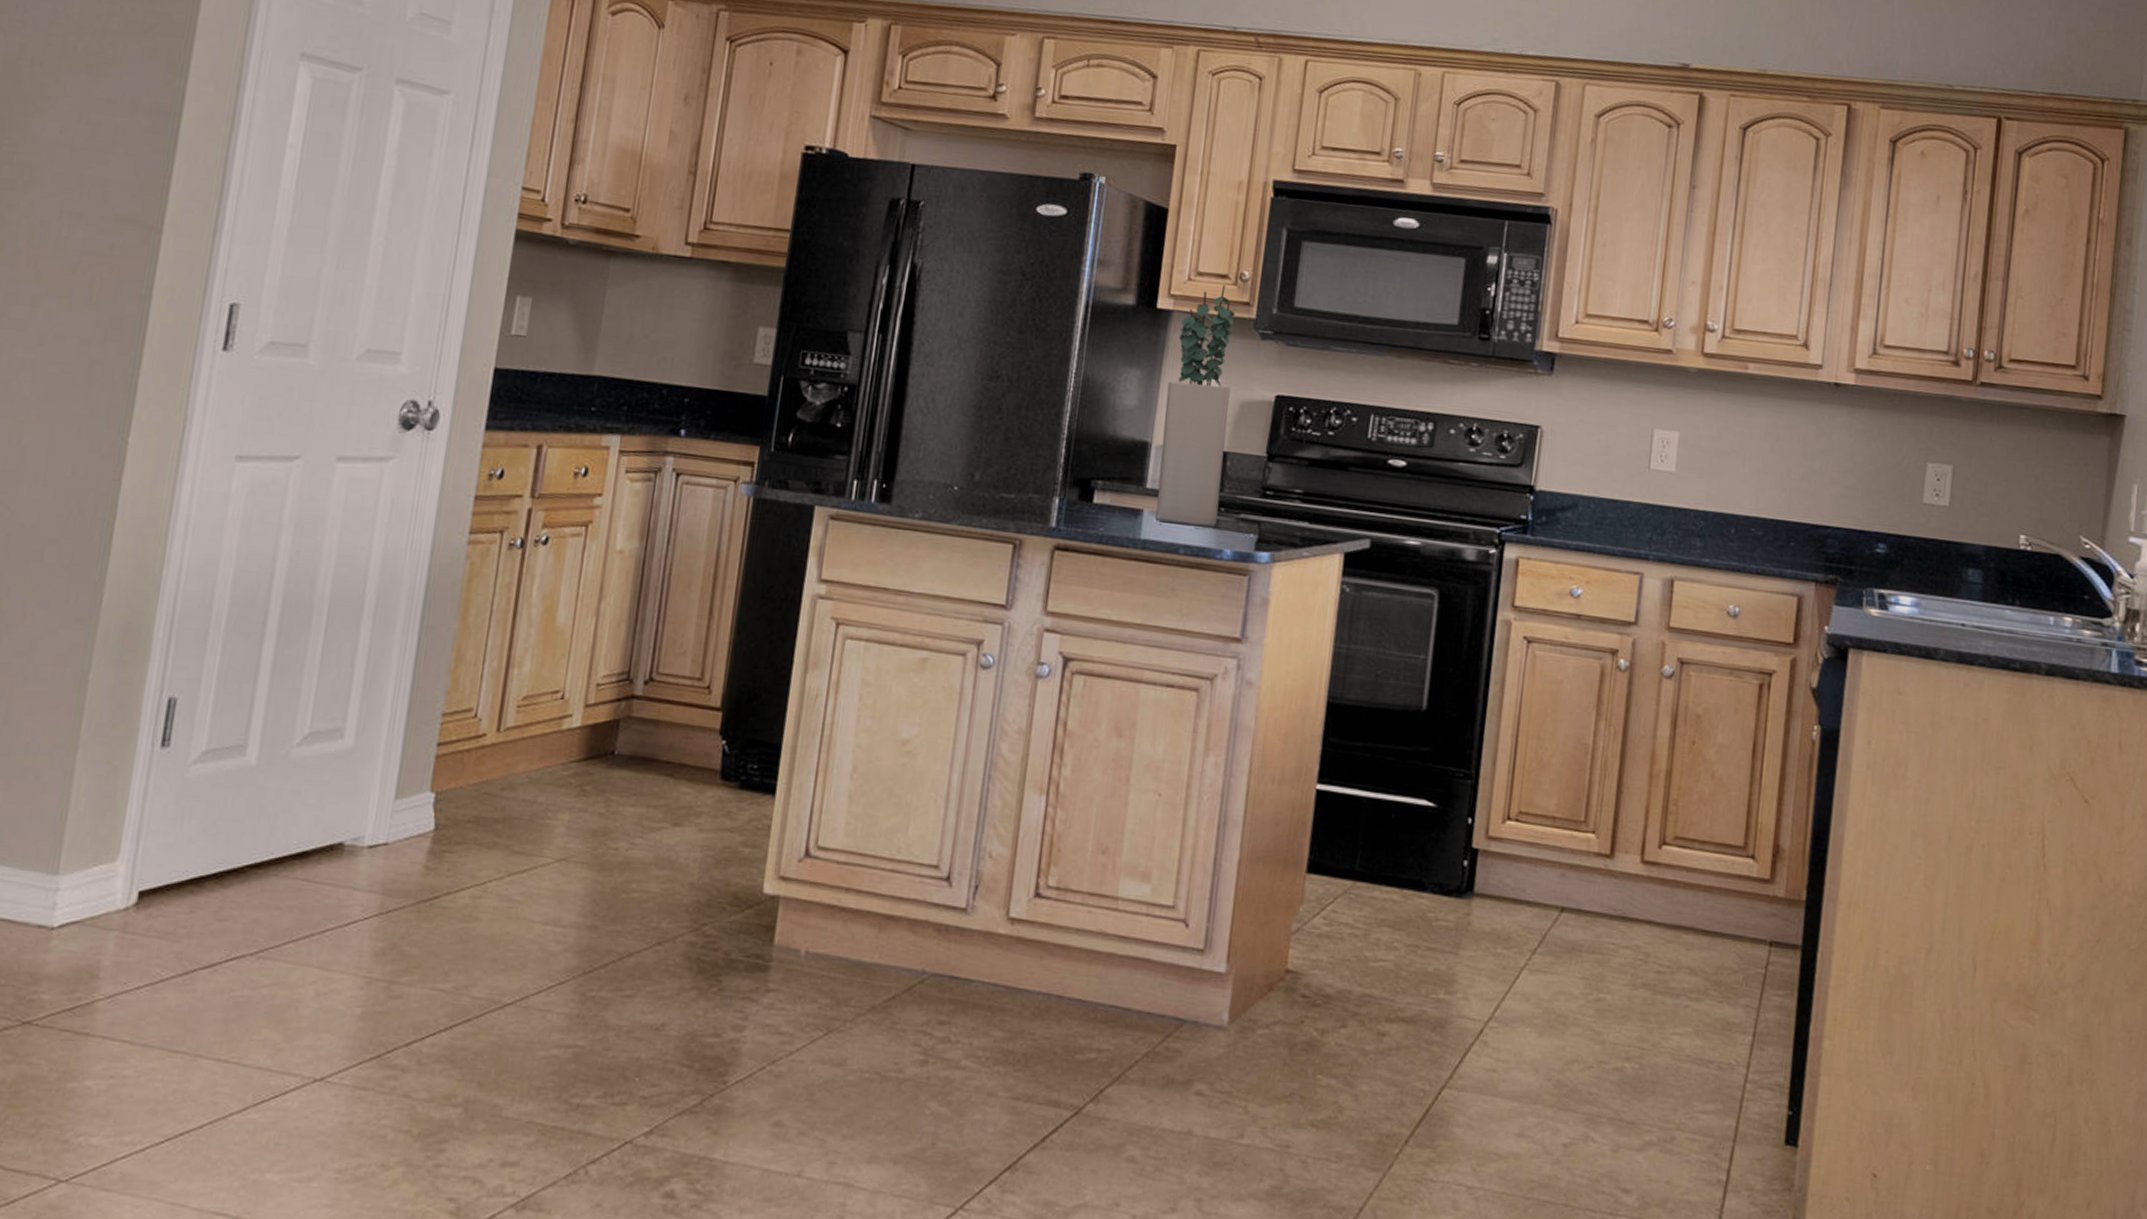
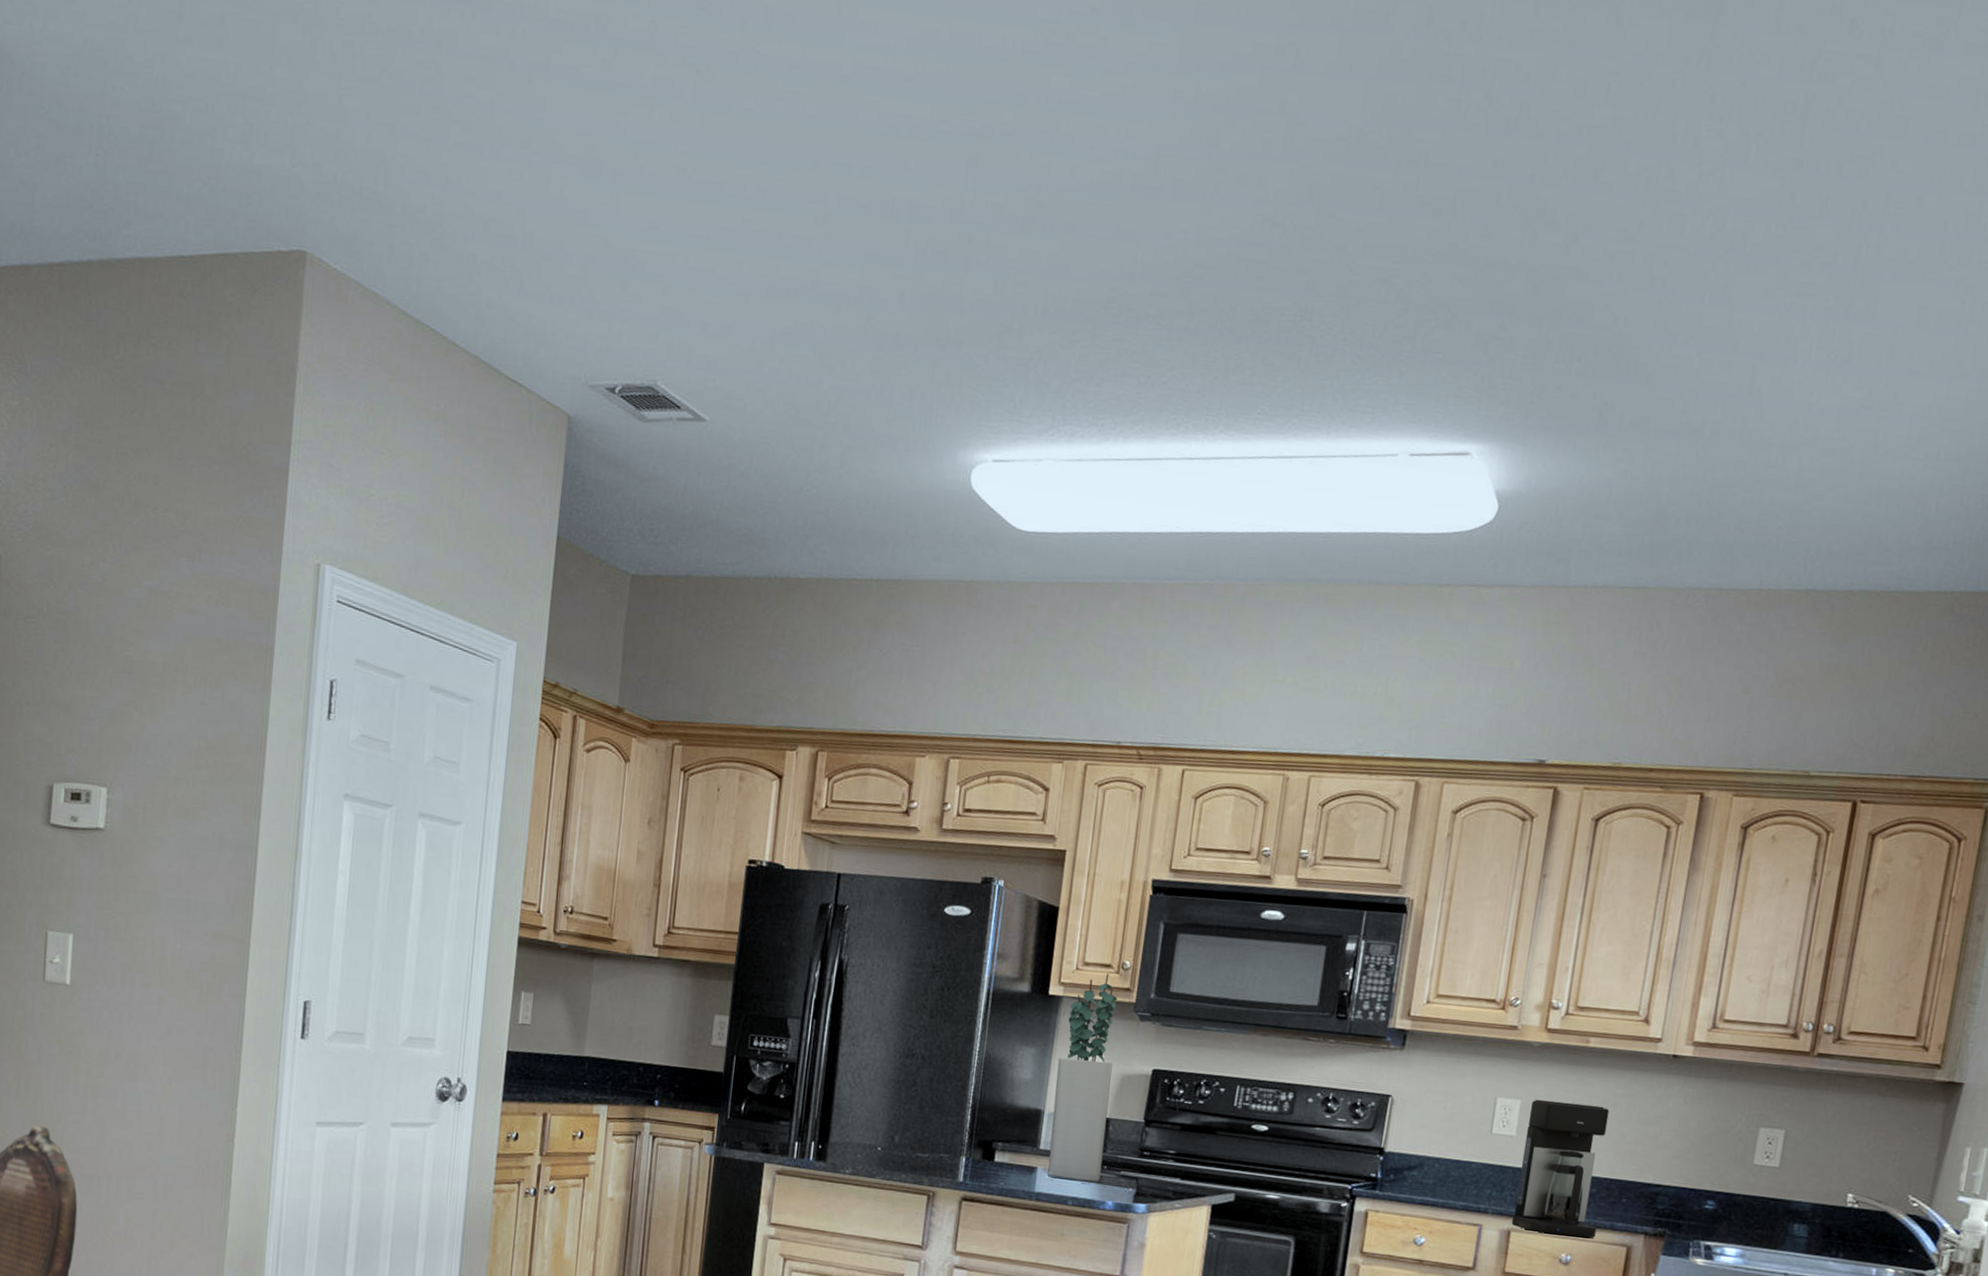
coffee maker: none [1675,431,1772,588] -> present [1512,1099,1610,1239]

